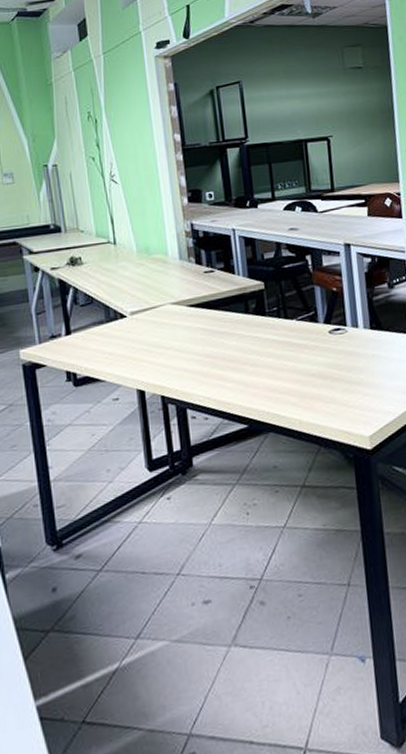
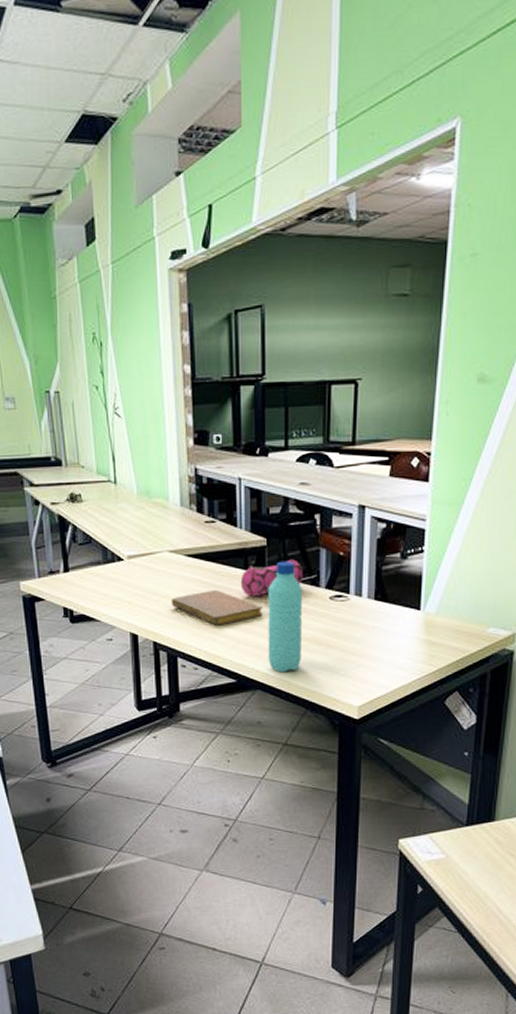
notebook: none [176,336,267,372] -> present [170,589,262,625]
pencil case: none [242,299,302,339] -> present [240,559,304,596]
water bottle: none [270,301,310,412] -> present [268,561,302,673]

